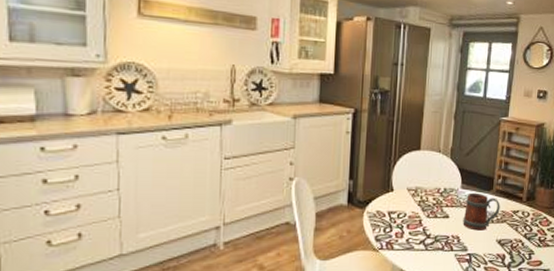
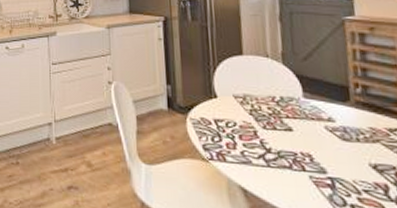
mug: present [463,192,500,231] -> none [312,103,367,150]

